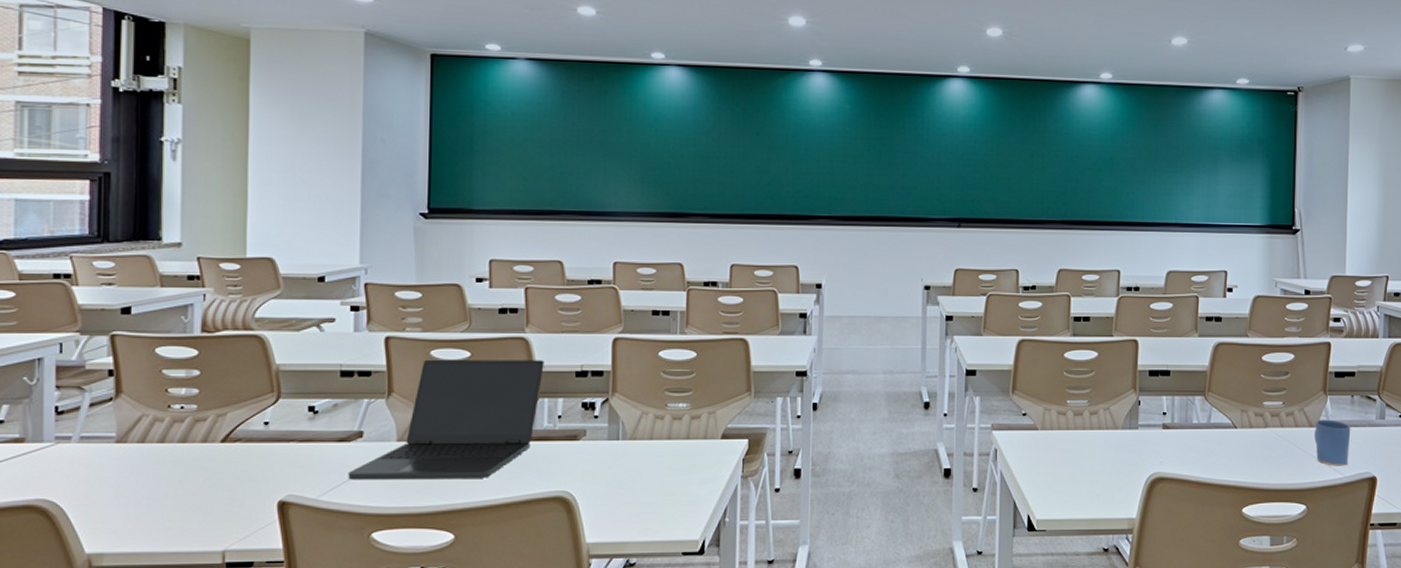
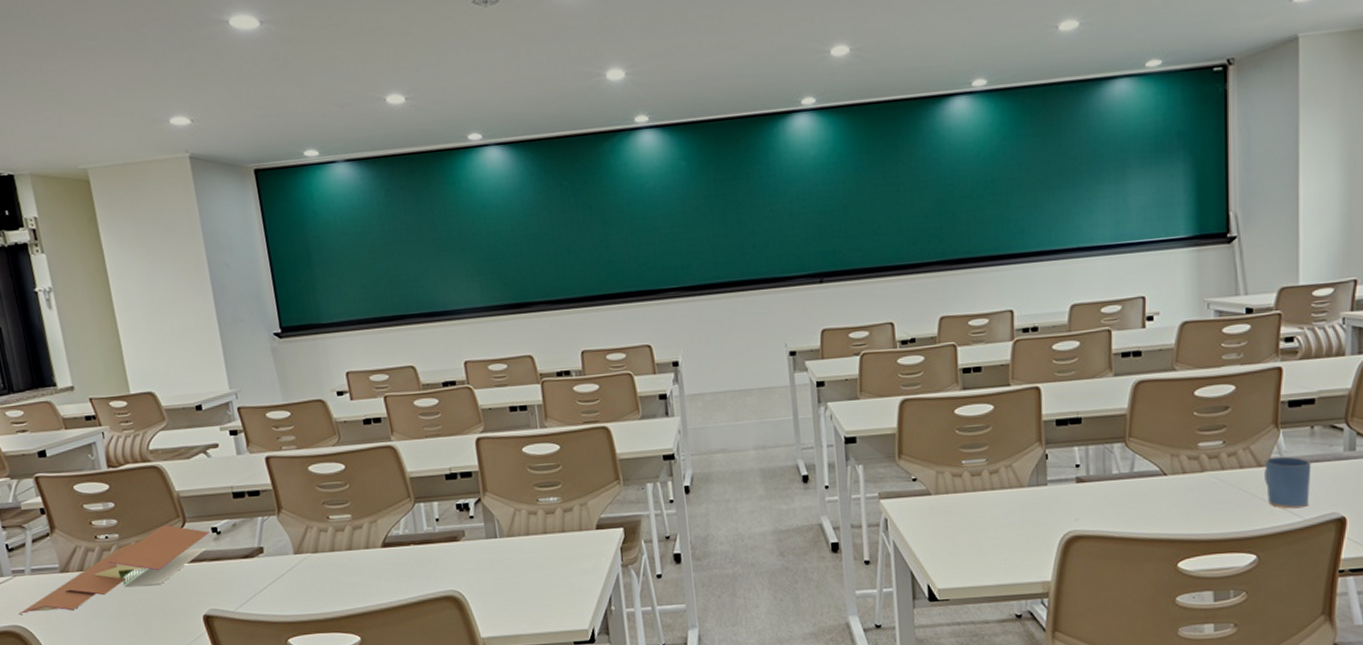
papers: none [51,399,306,488] -> present [19,525,210,616]
laptop: present [348,359,544,480] -> none [257,466,416,593]

